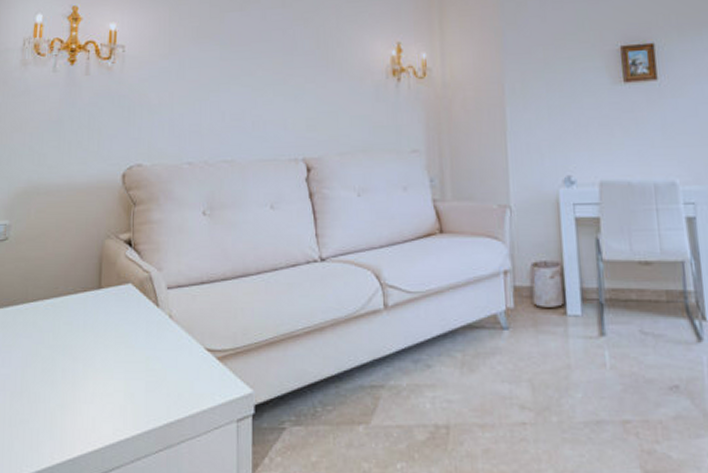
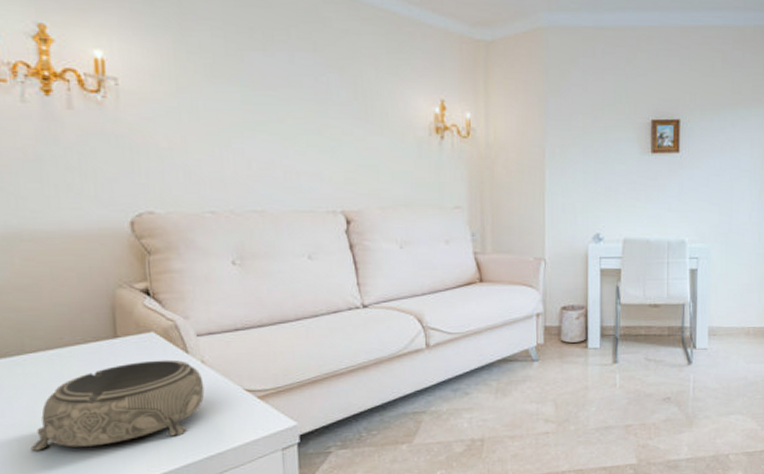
decorative bowl: none [20,313,170,404] -> present [30,359,205,451]

